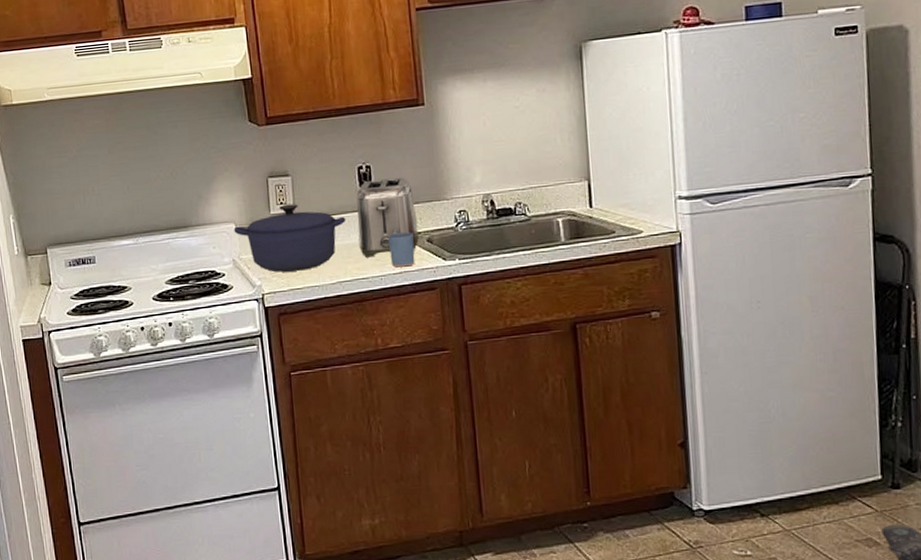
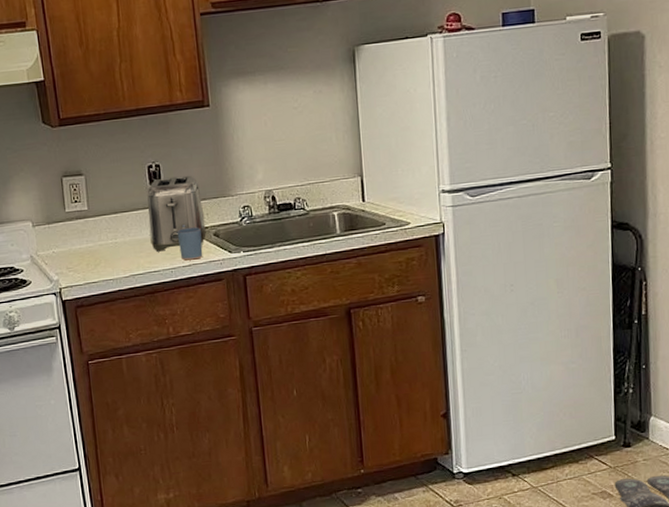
cooking pot: present [234,204,346,272] -> none [30,202,138,267]

